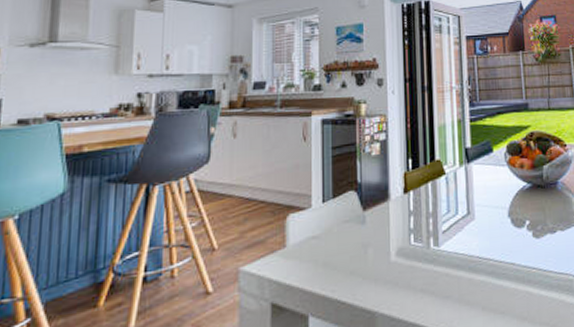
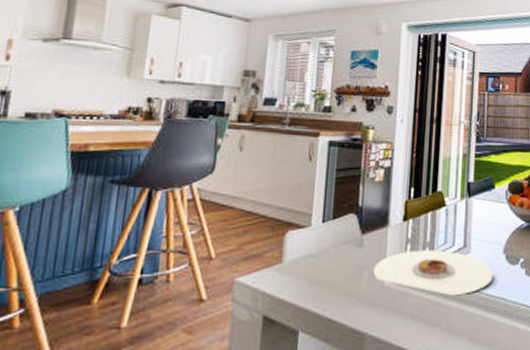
plate: none [378,219,501,266] -> present [373,250,494,296]

